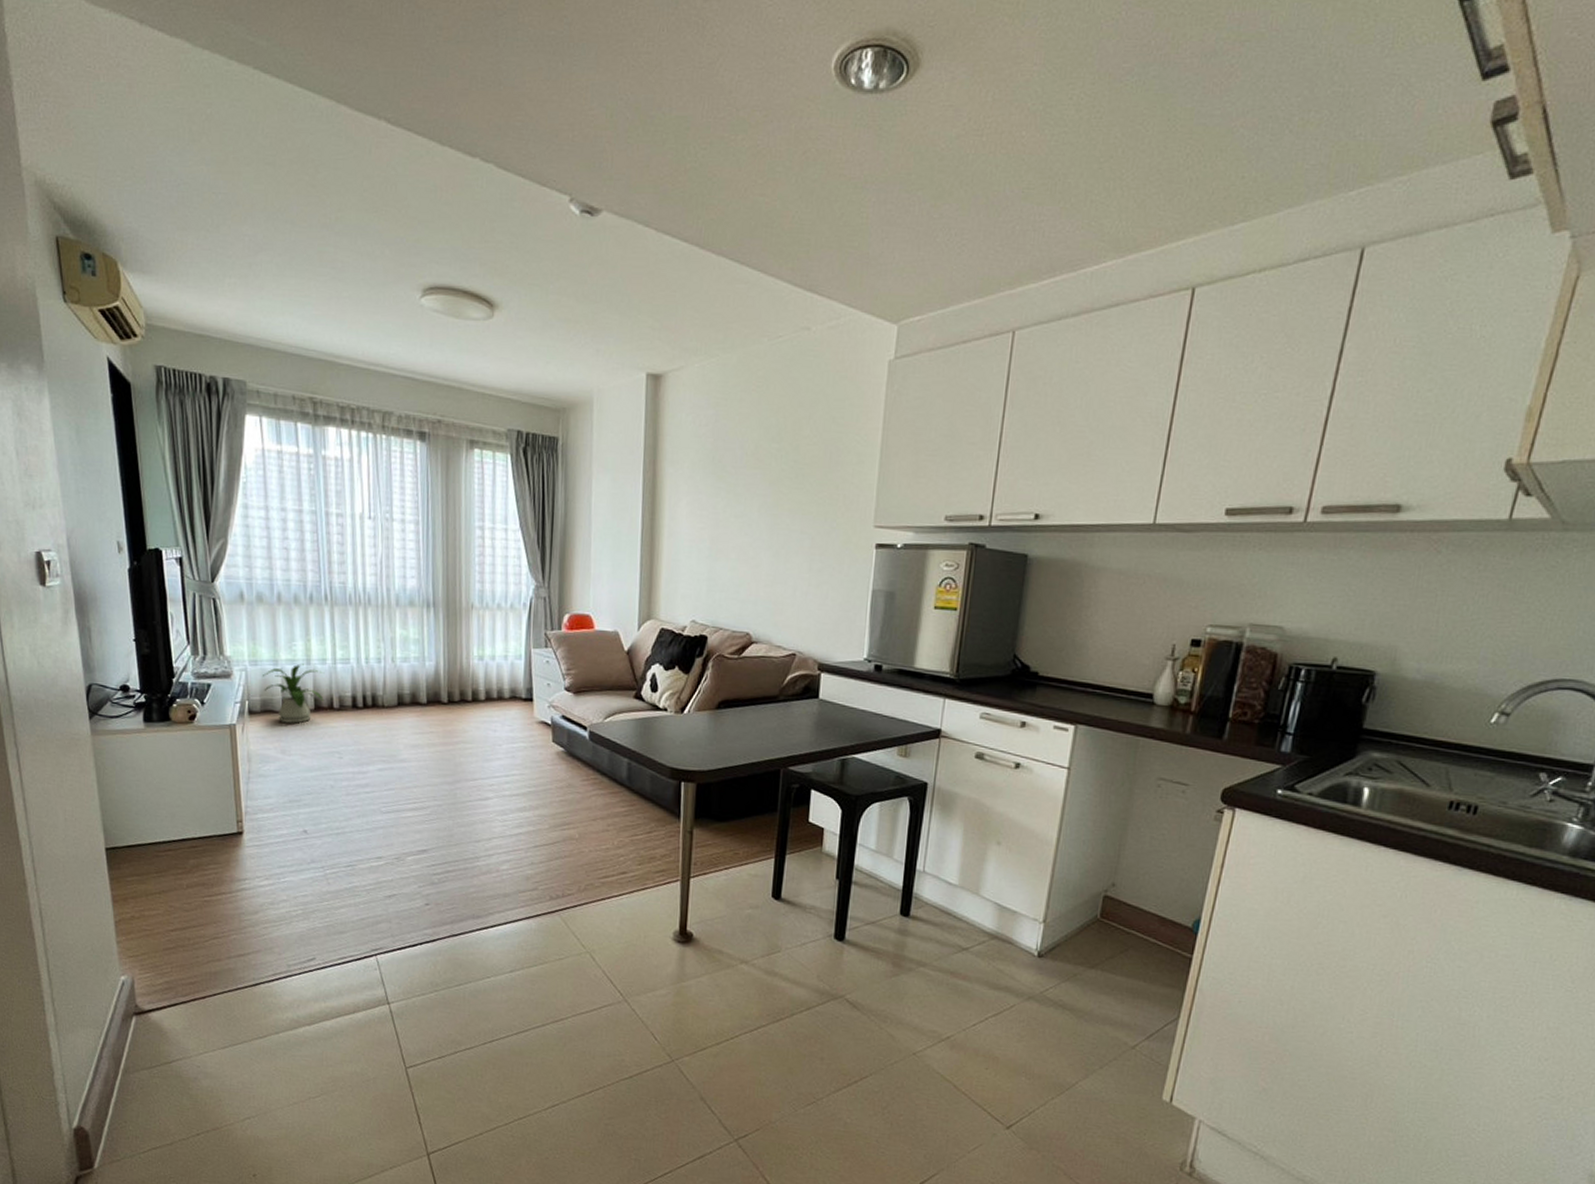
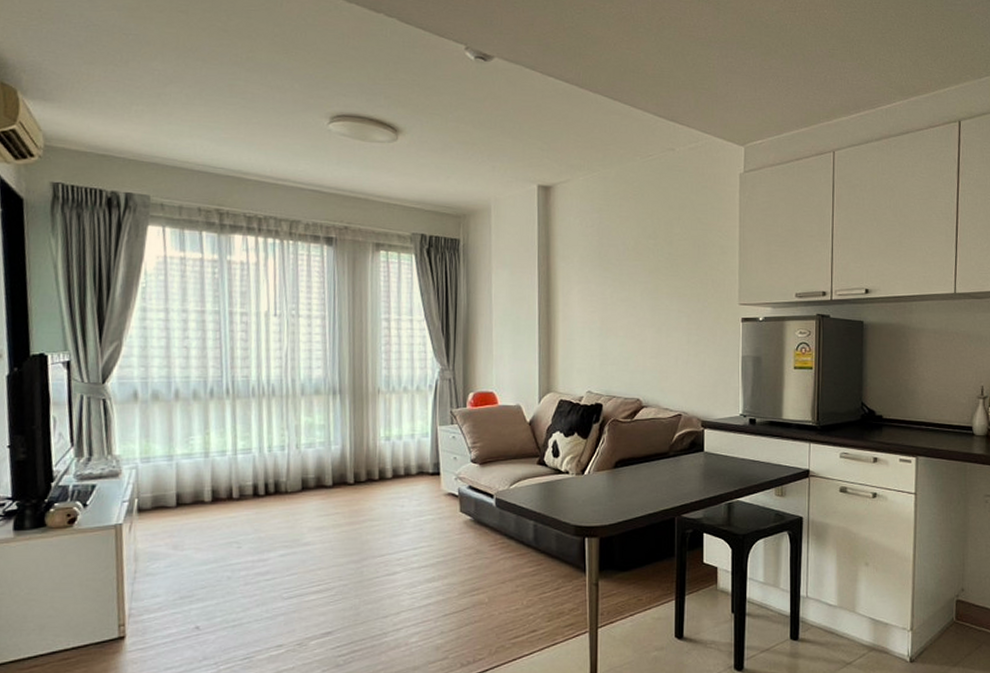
house plant: present [263,664,324,724] -> none [155,457,223,517]

